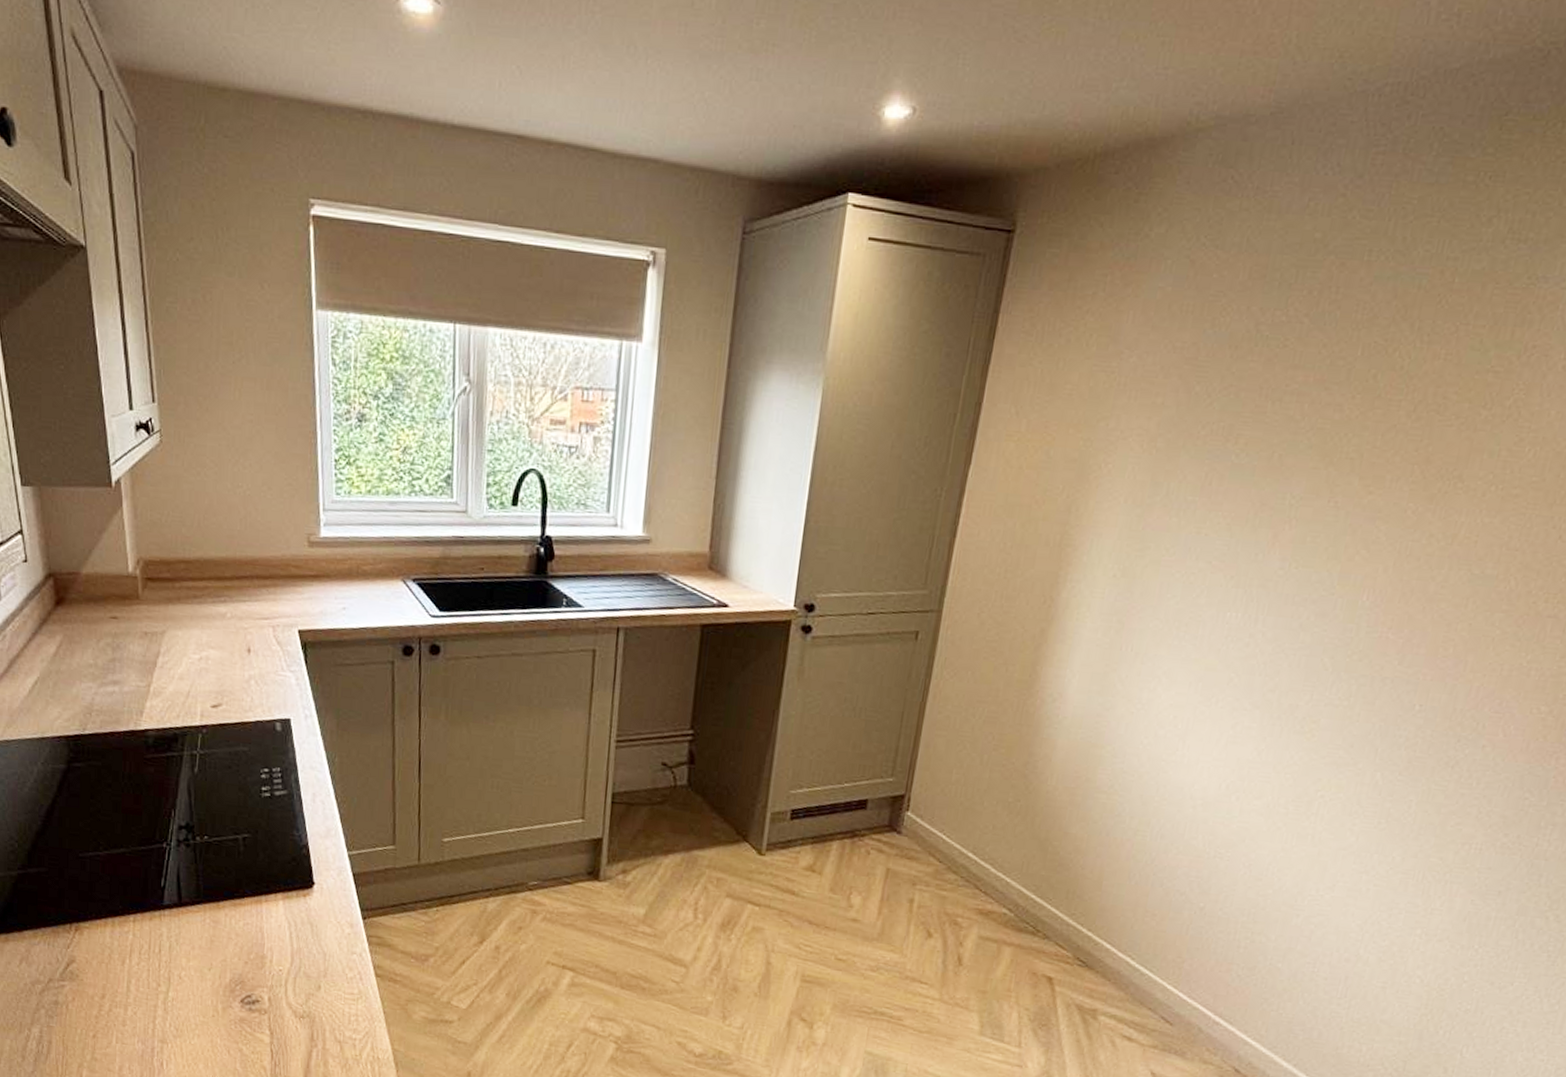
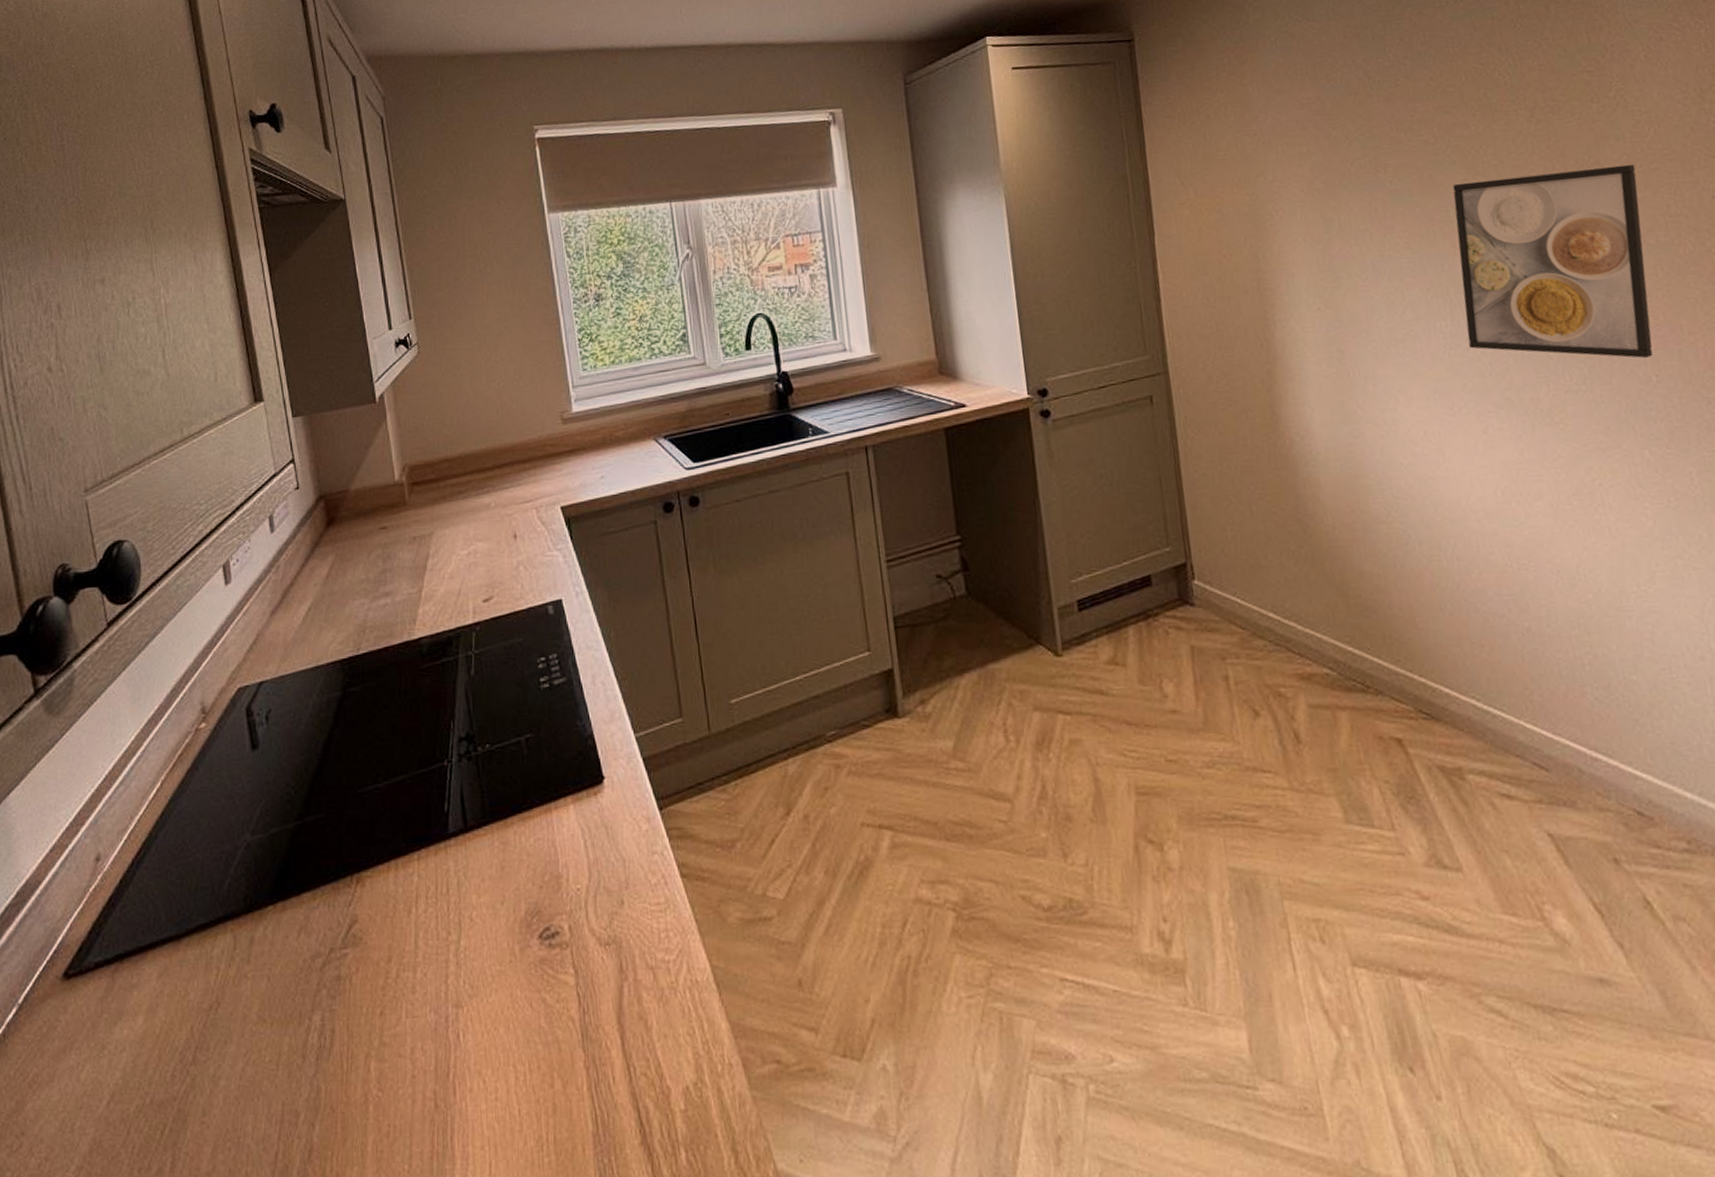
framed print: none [1251,470,1497,687] -> present [1452,164,1654,358]

